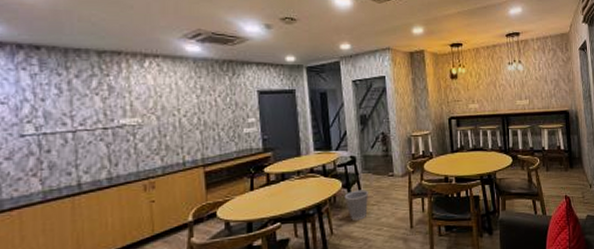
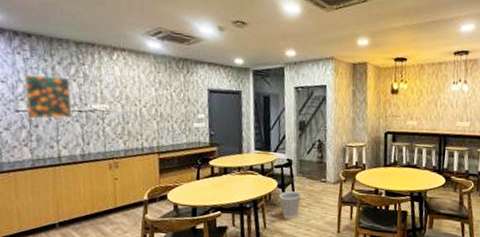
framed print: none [30,91,95,144] -> present [23,74,72,120]

